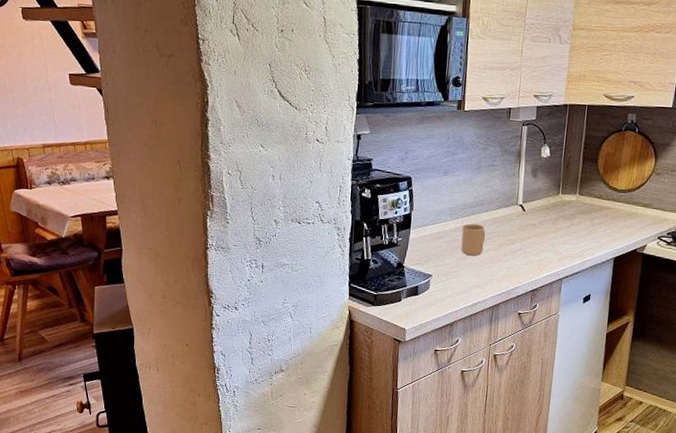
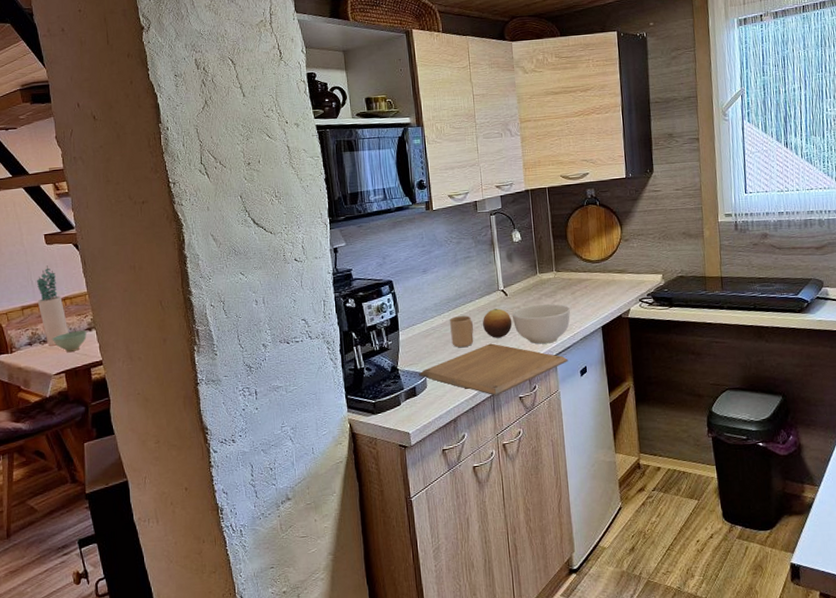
vase: none [58,106,87,189] -> present [36,265,69,346]
bowl: none [70,177,105,197] -> present [52,330,87,352]
chopping board: none [423,256,574,308] -> present [419,343,568,396]
fruit: none [494,222,525,253] -> present [482,308,512,338]
bowl: none [525,225,585,266] -> present [511,304,570,344]

